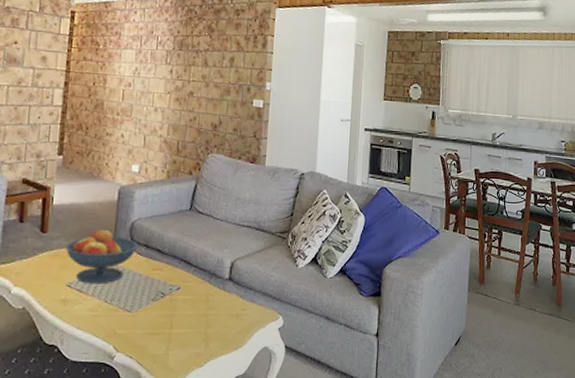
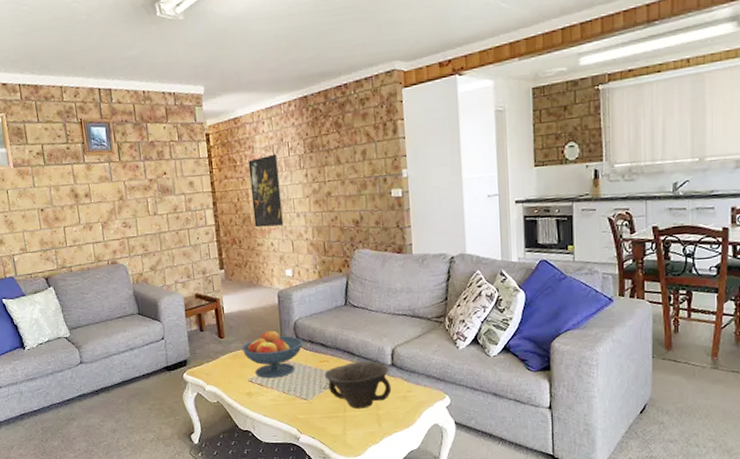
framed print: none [107,44,144,118] -> present [248,154,284,228]
bowl: none [155,272,226,326] -> present [324,361,392,409]

